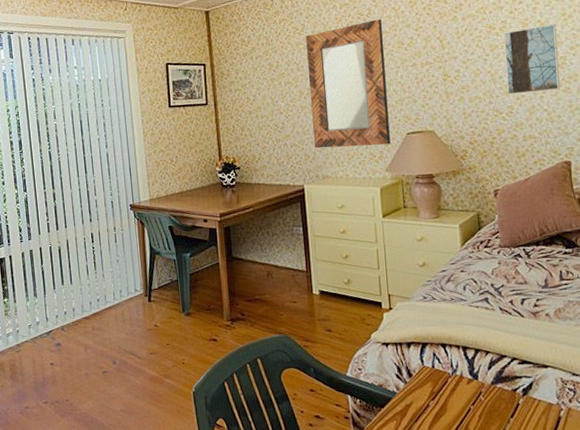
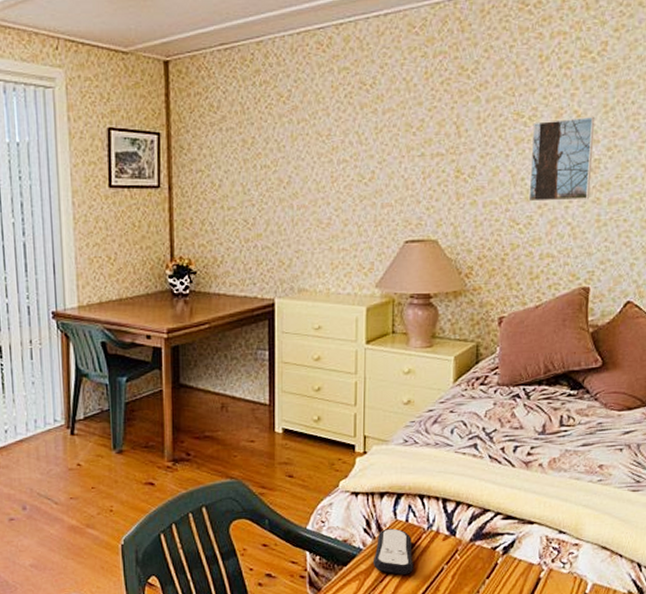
home mirror: present [306,19,391,149] -> none [291,91,389,255]
remote control: none [406,374,443,415] -> present [372,528,413,575]

